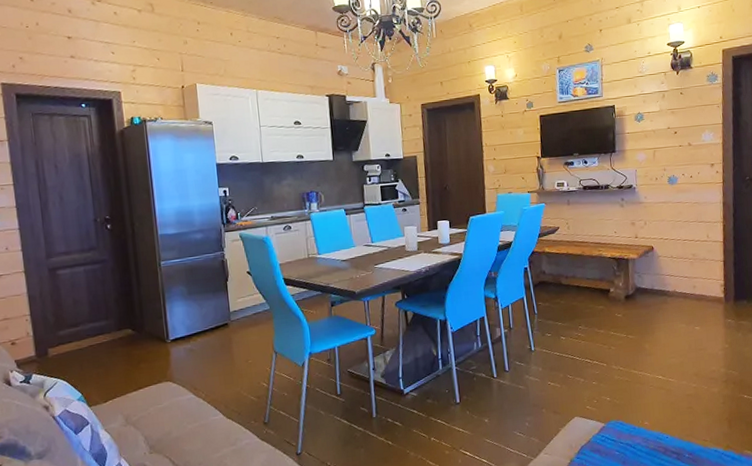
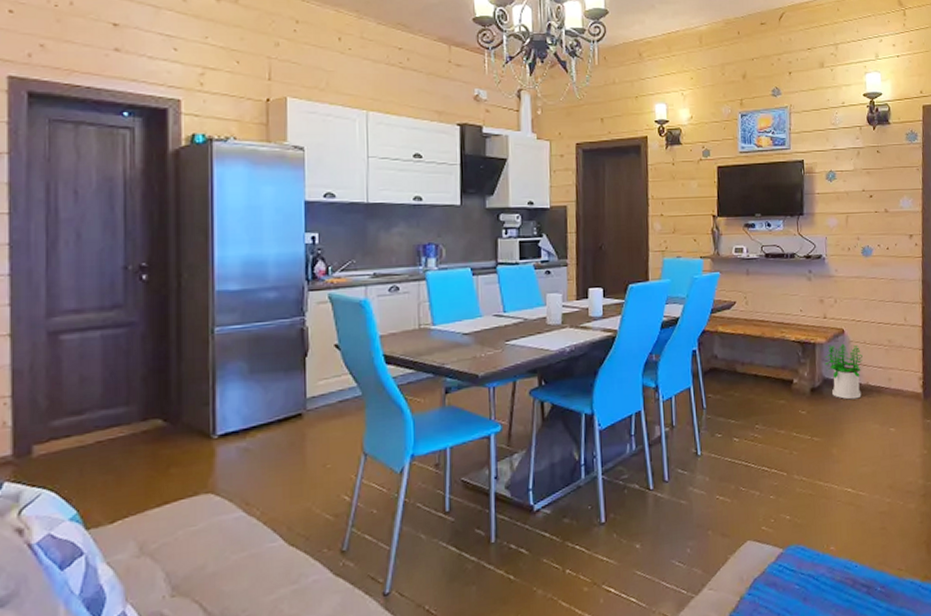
potted plant: none [636,259,670,304] -> present [824,344,863,400]

